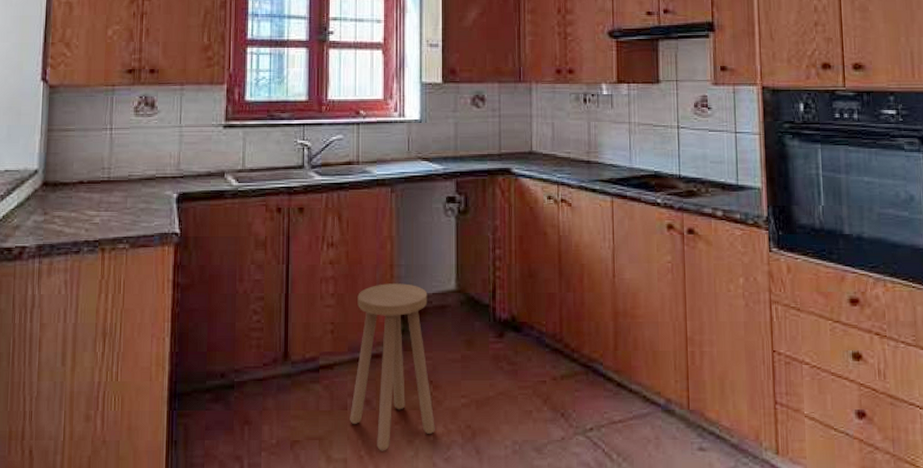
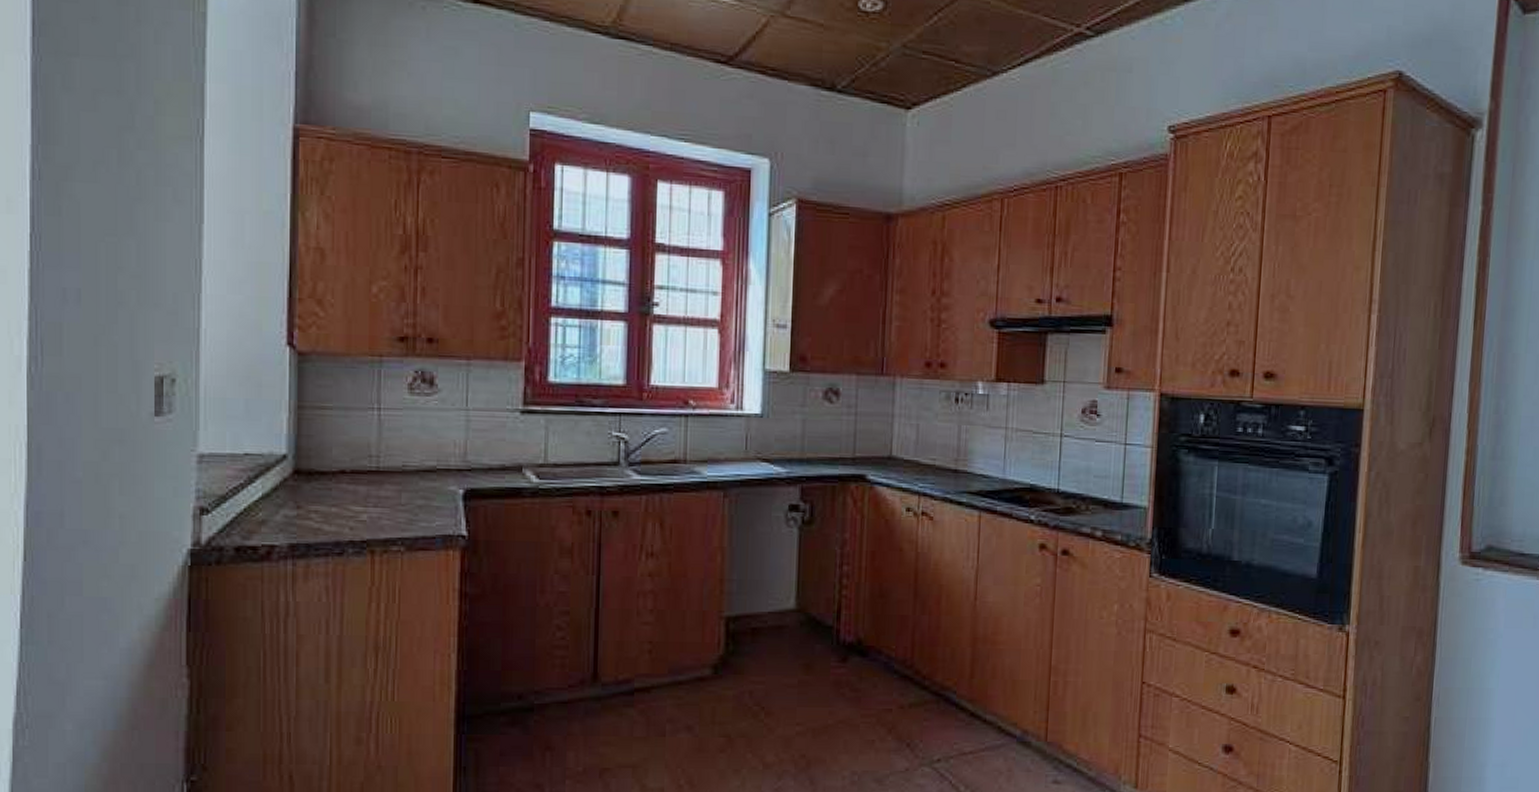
stool: present [350,283,435,451] -> none [668,600,765,781]

